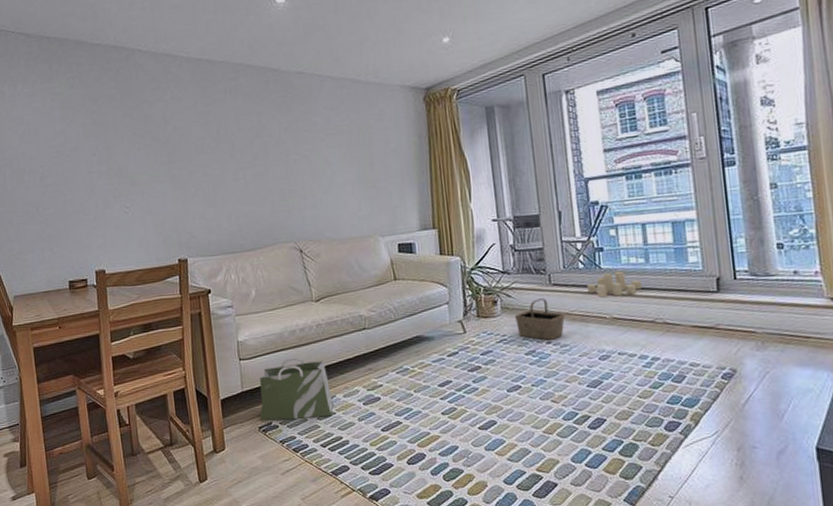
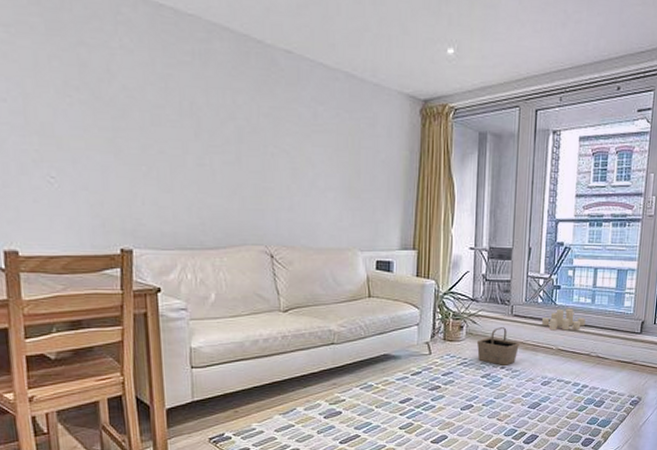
grocery bag: present [259,357,333,421] -> none [210,368,293,432]

